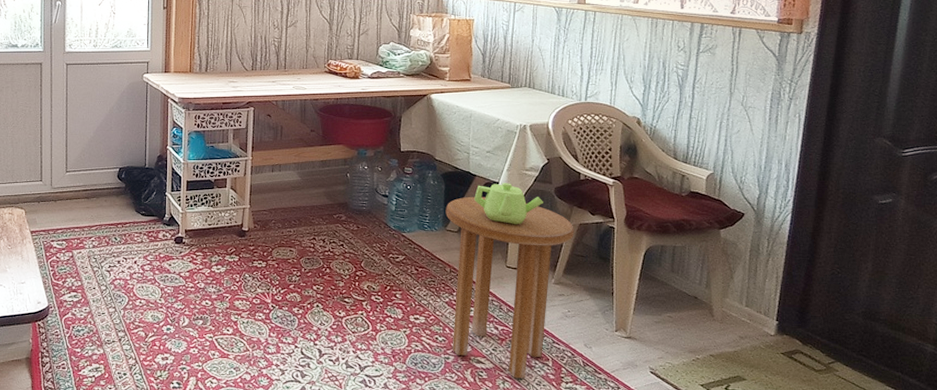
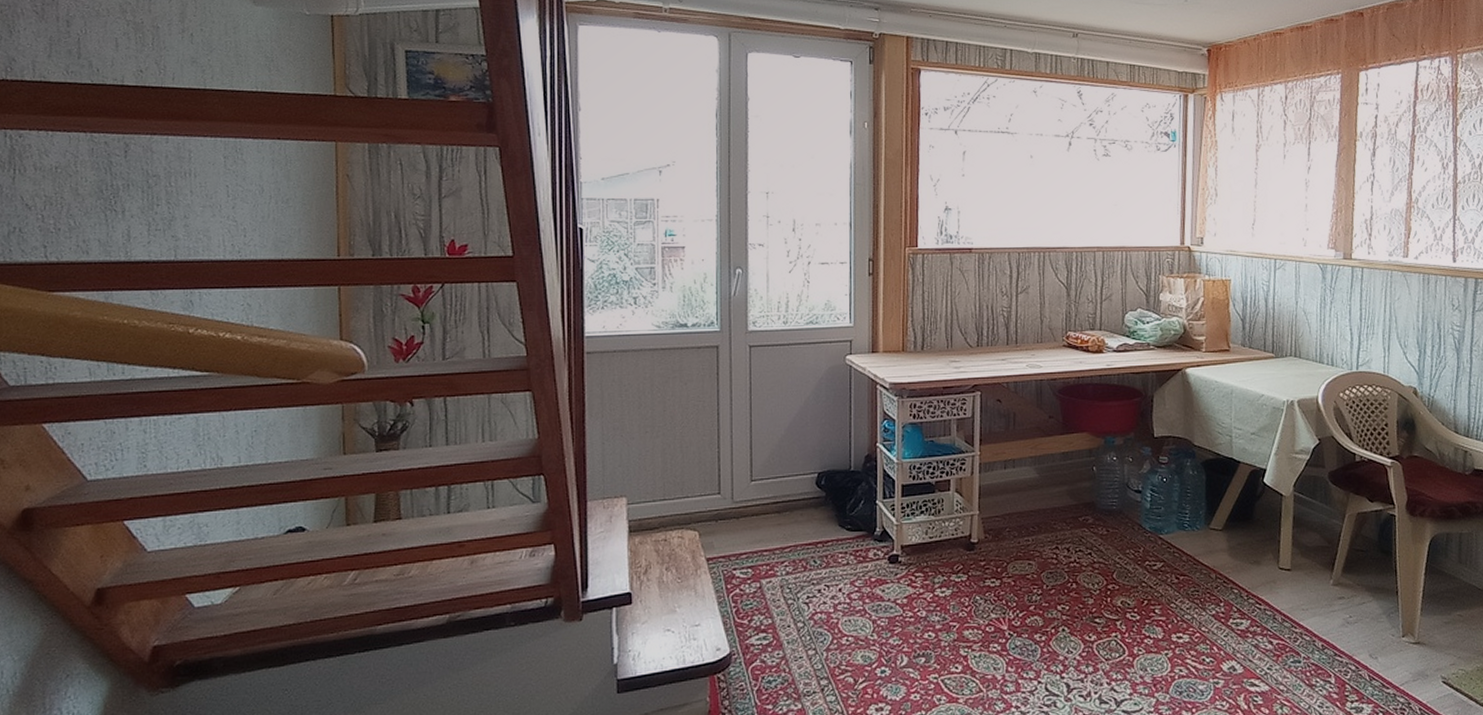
side table: present [445,196,574,379] -> none [1207,486,1352,702]
teapot: present [474,183,543,225] -> none [1239,469,1316,519]

